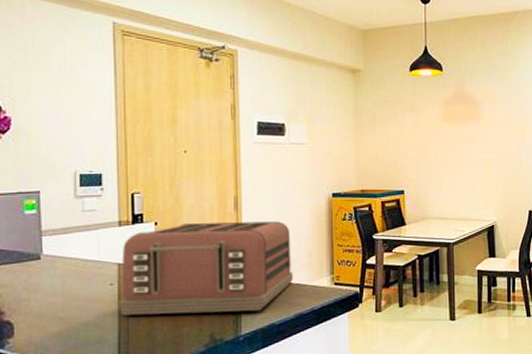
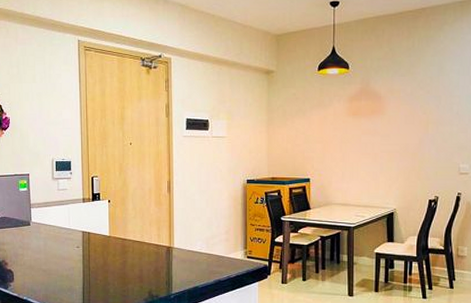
toaster: present [119,221,294,316] -> none [83,202,214,276]

